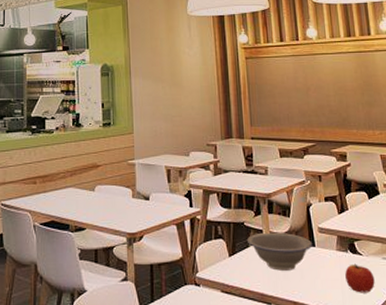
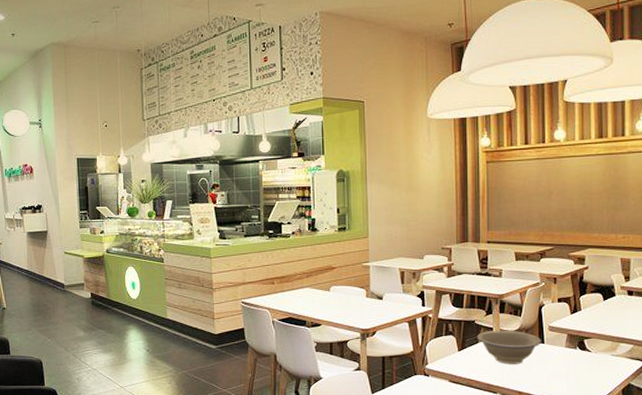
apple: present [345,263,375,293] -> none [572,359,601,385]

